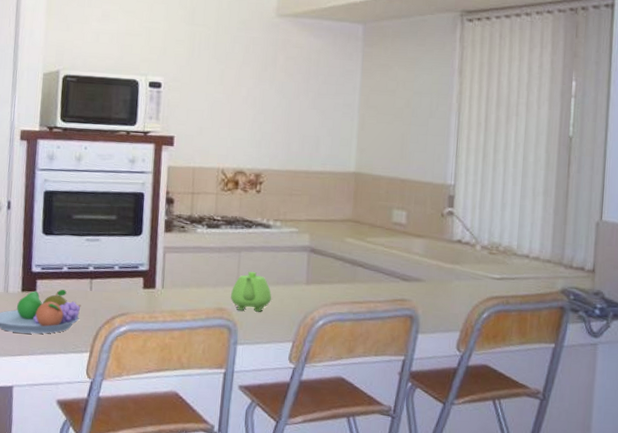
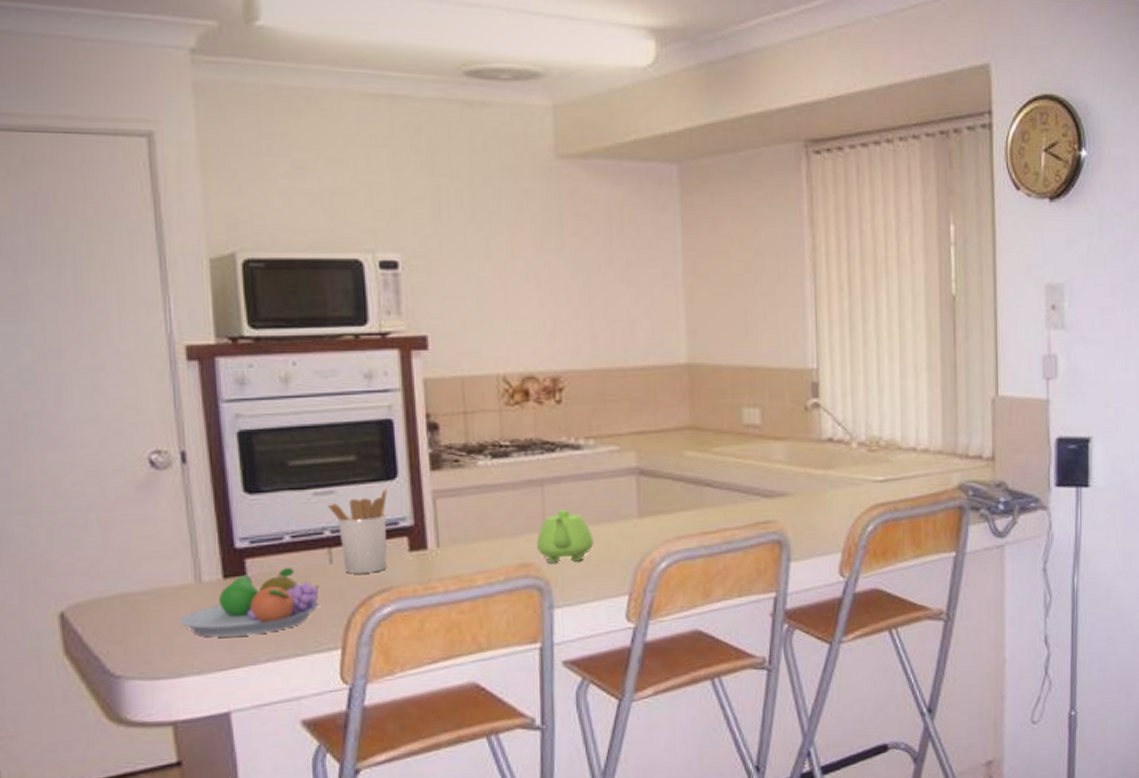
utensil holder: none [94,241,134,301] -> present [327,488,387,574]

